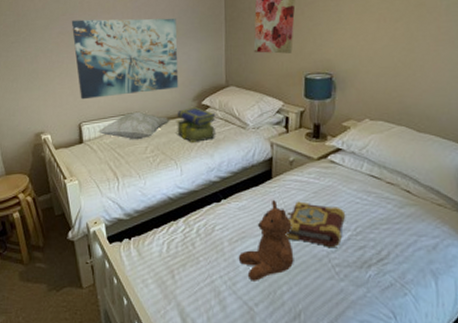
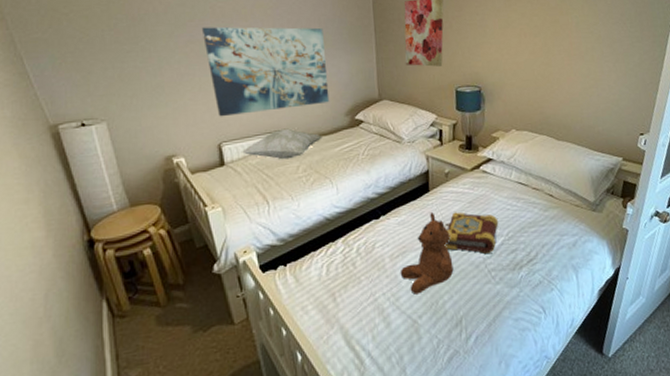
stack of books: present [175,107,216,144] -> none [328,122,371,160]

